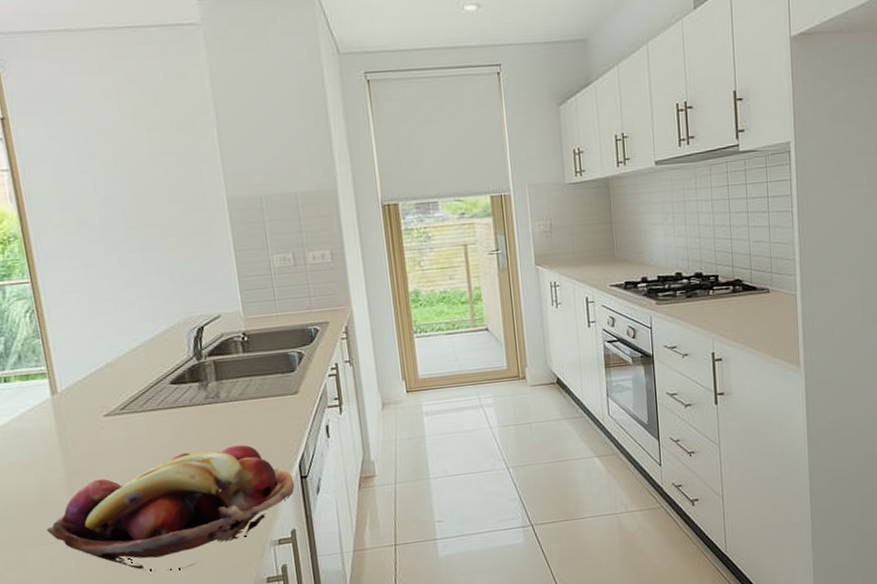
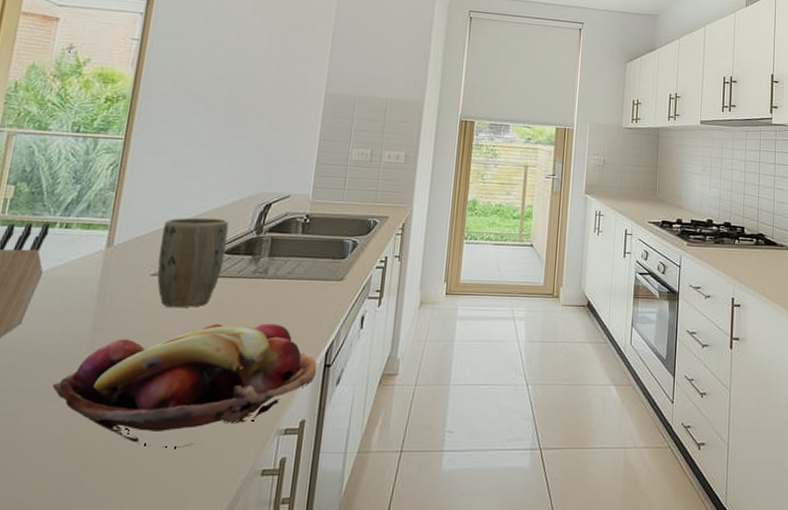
plant pot: none [100,349,173,444] -> present [157,217,229,307]

